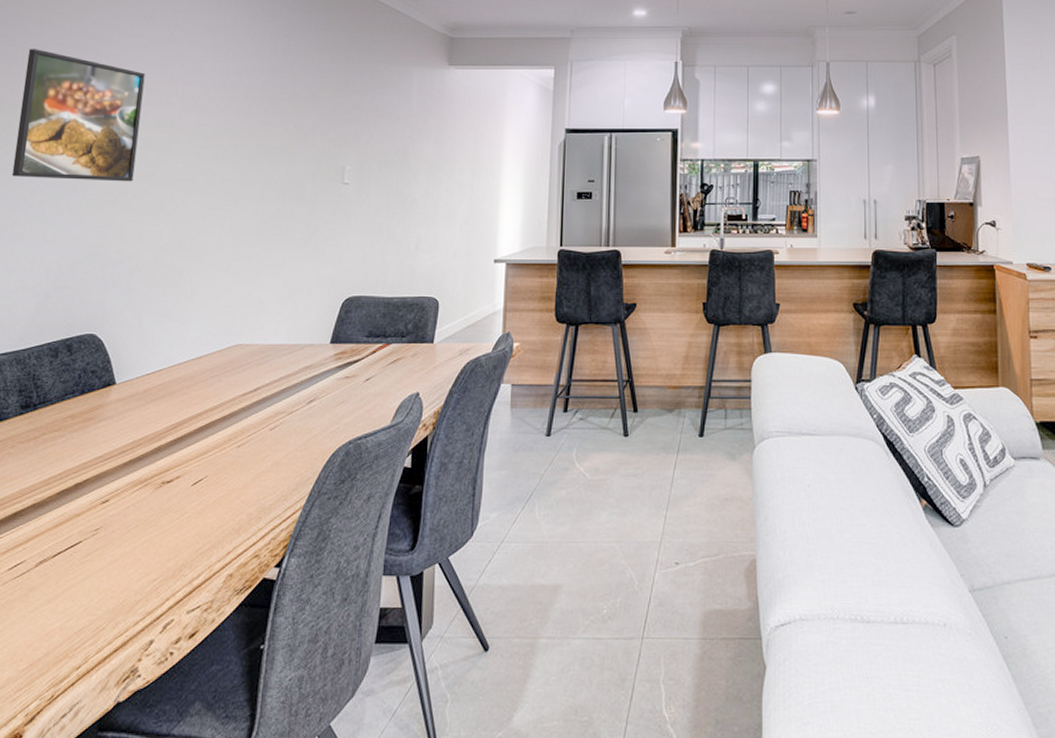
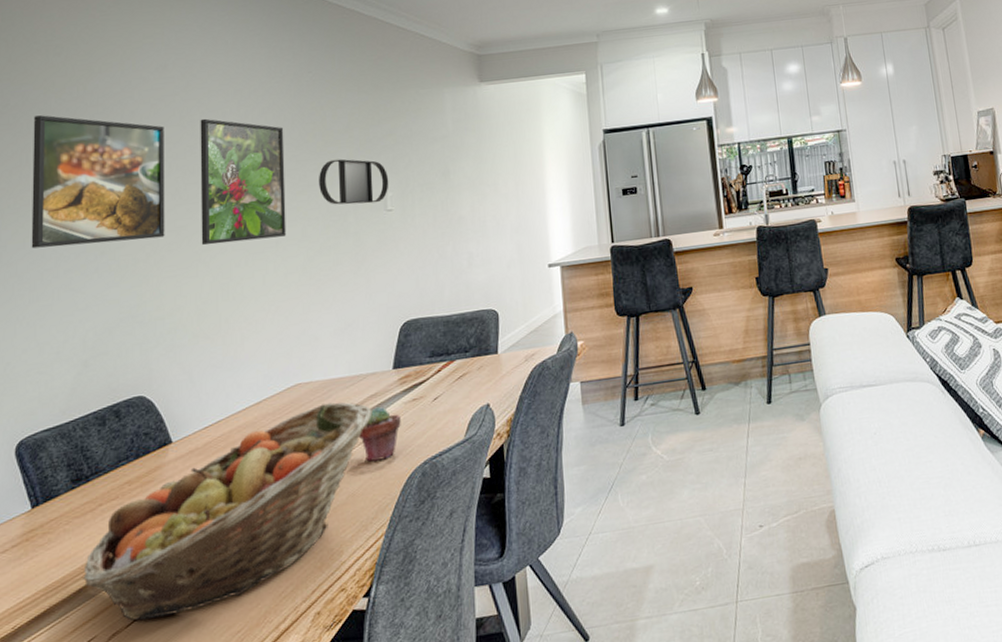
fruit basket: none [20,368,306,553] -> present [83,402,373,621]
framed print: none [165,70,256,196] -> present [200,118,287,245]
home mirror: none [282,126,349,174] -> present [319,158,389,205]
potted succulent: none [289,379,332,433] -> present [358,406,401,462]

